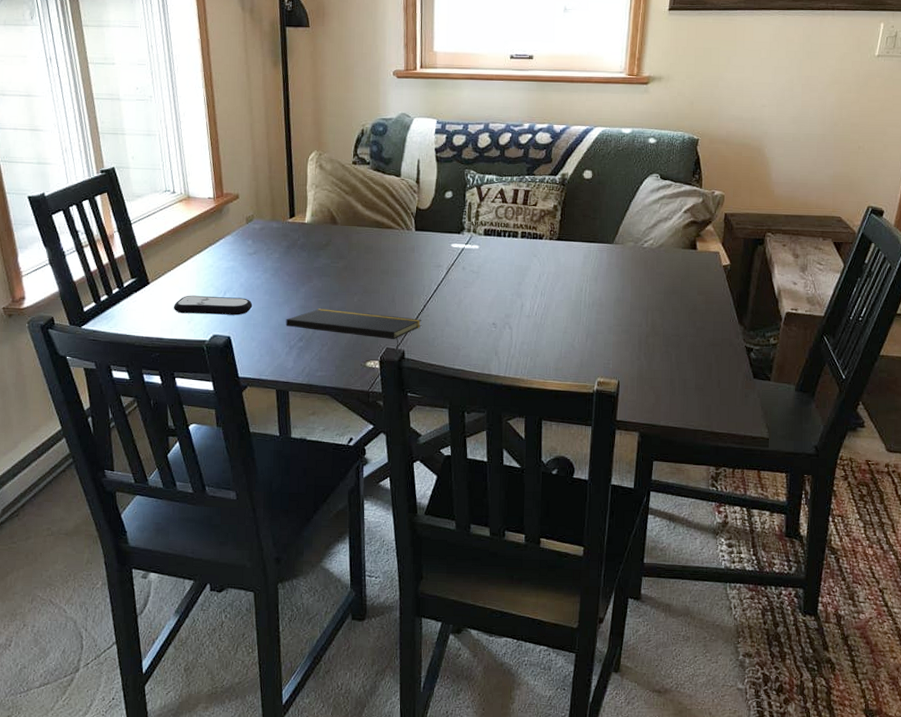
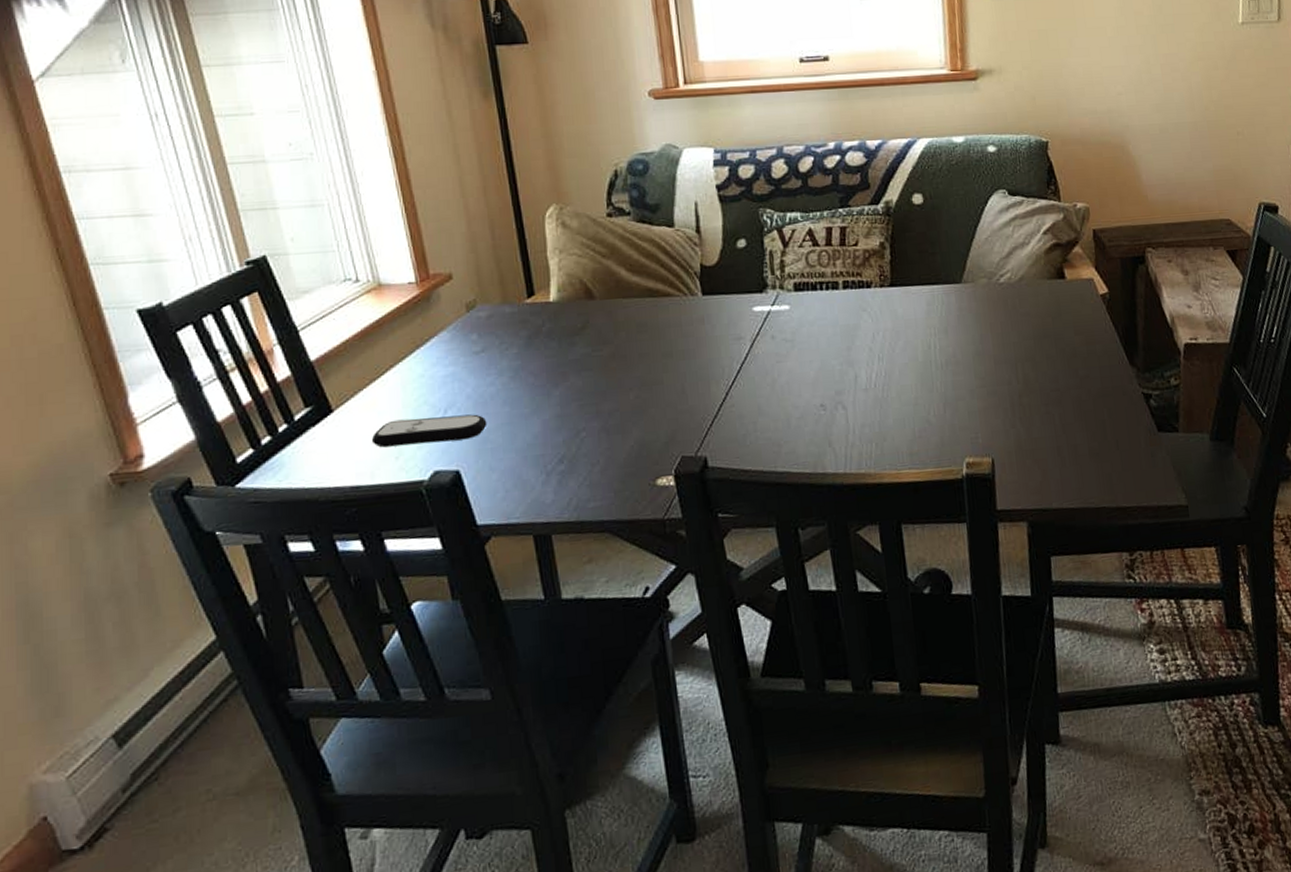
notepad: present [285,308,422,349] -> none [537,412,726,456]

